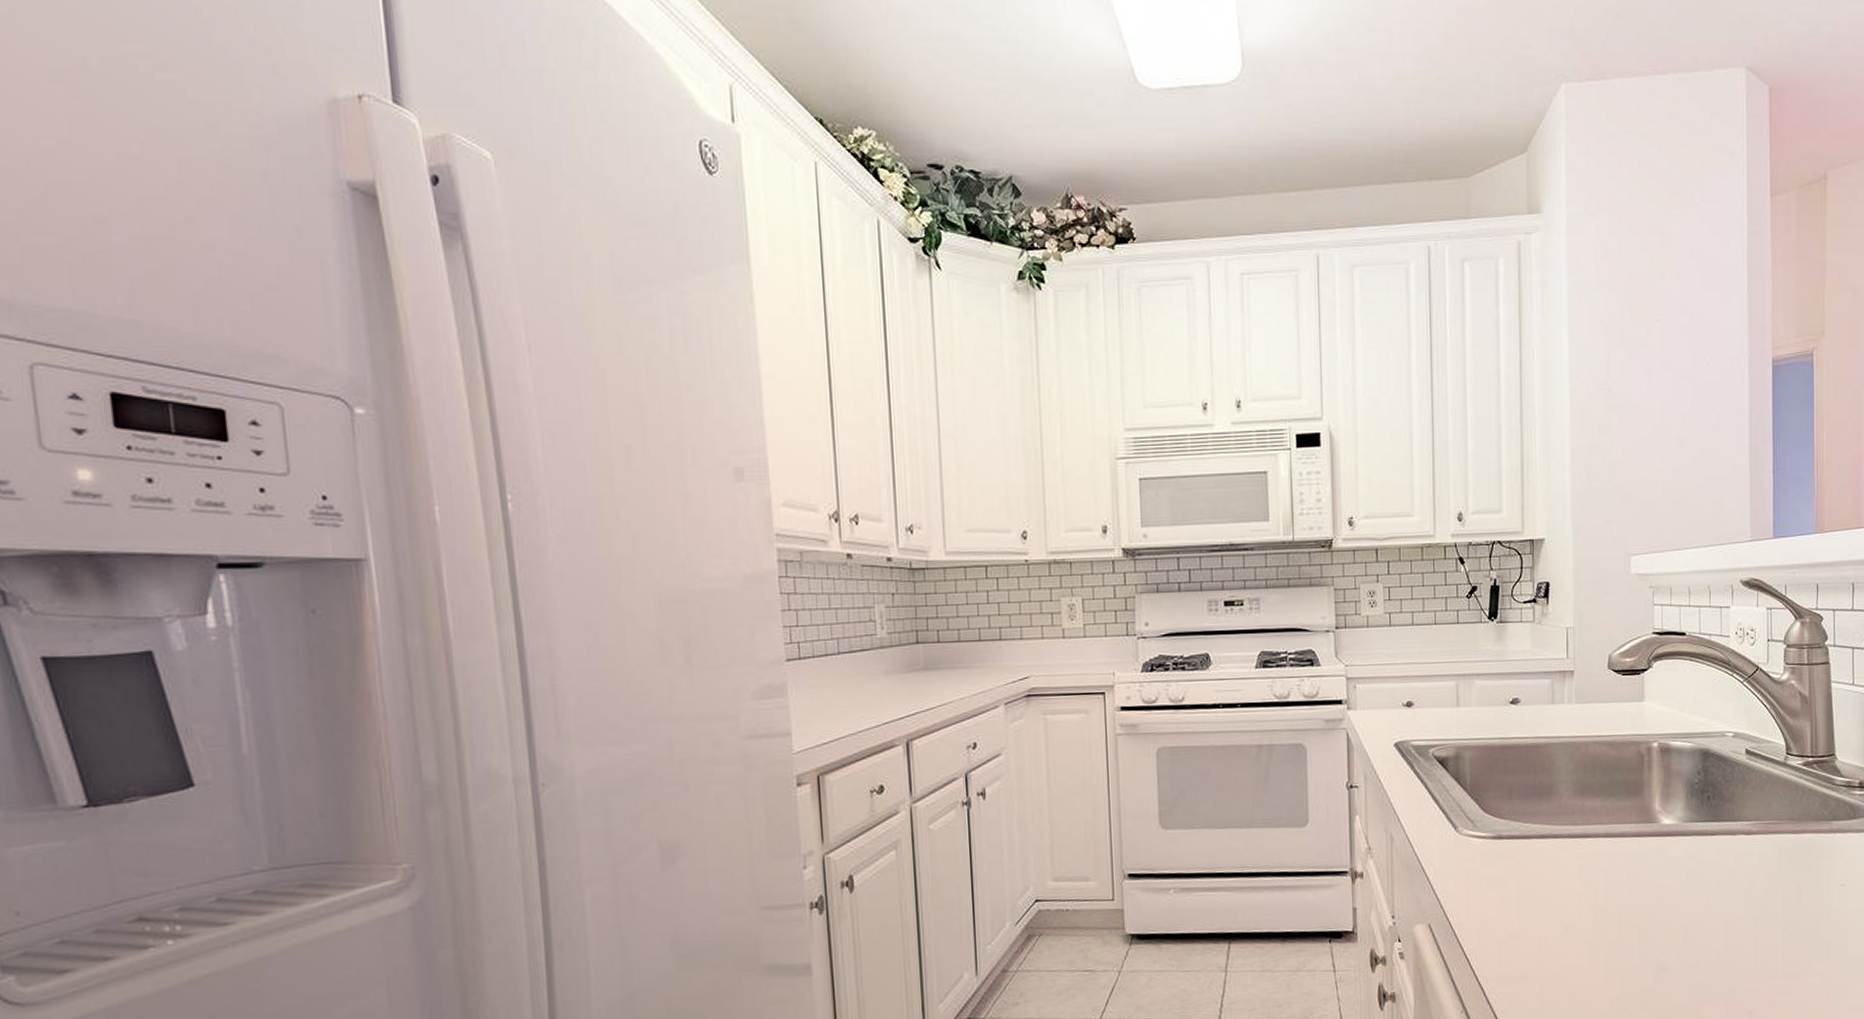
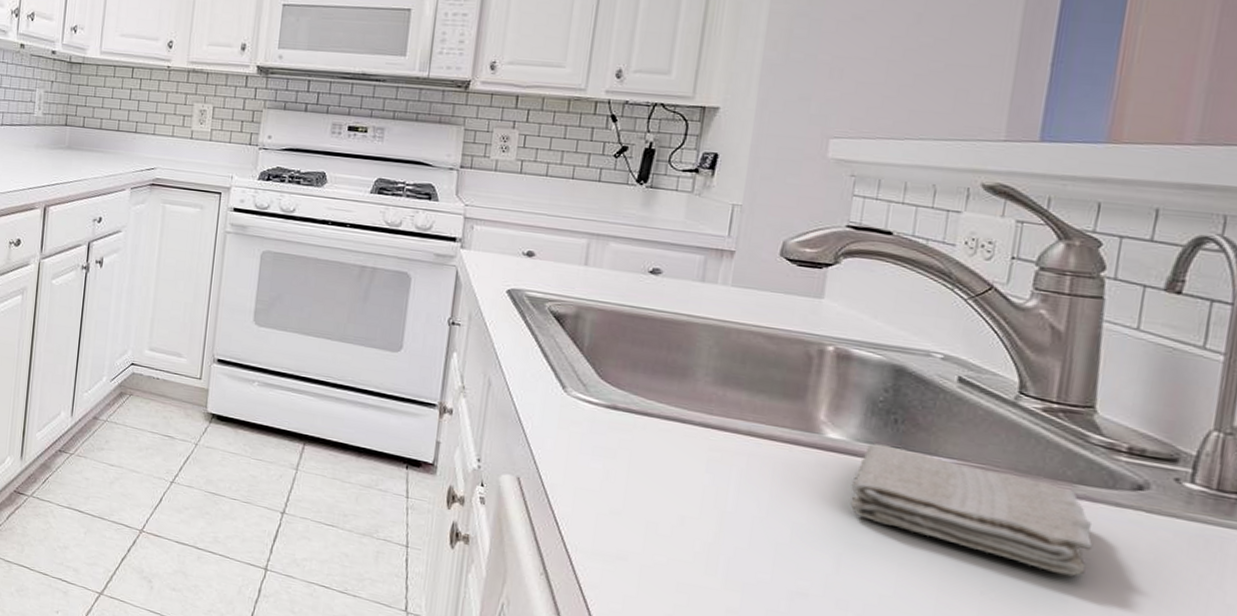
washcloth: none [1685,820,1848,899] -> present [850,443,1093,577]

